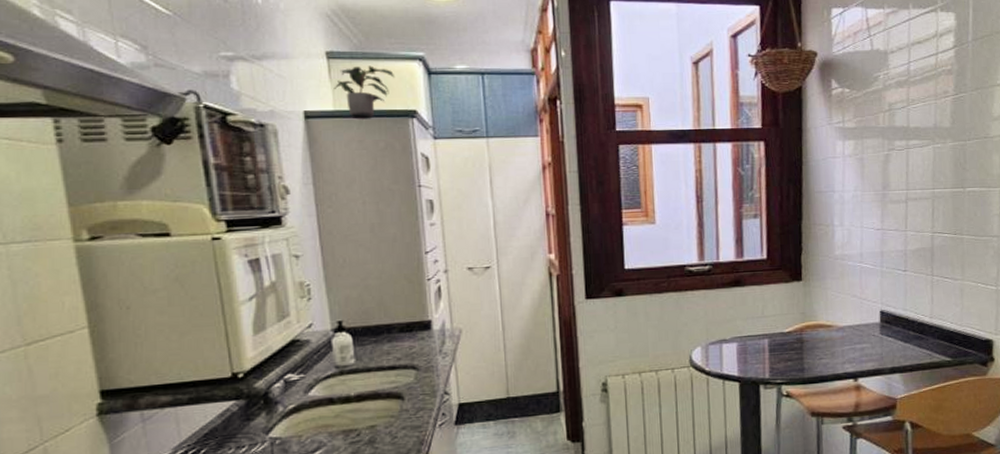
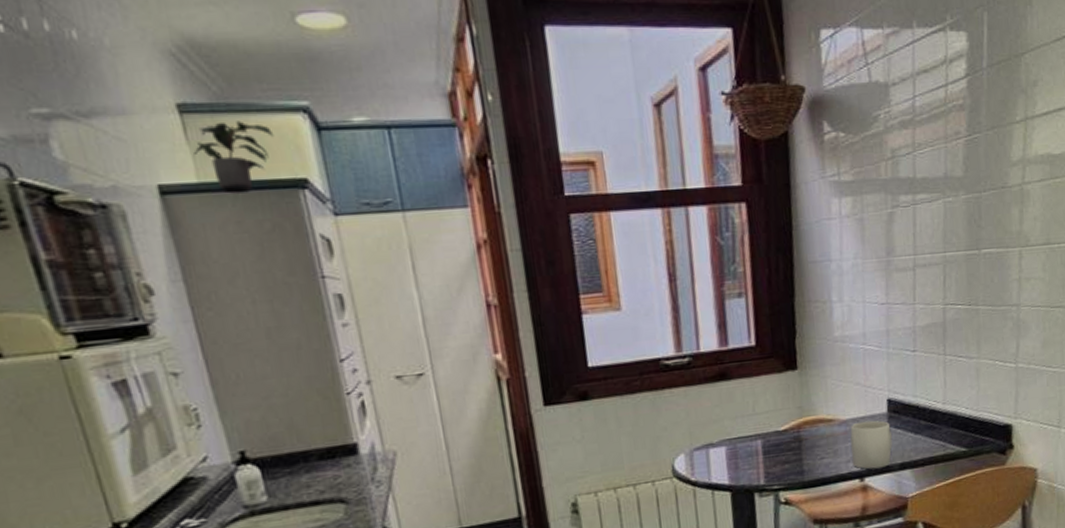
mug: none [846,328,884,371] -> present [850,420,893,470]

